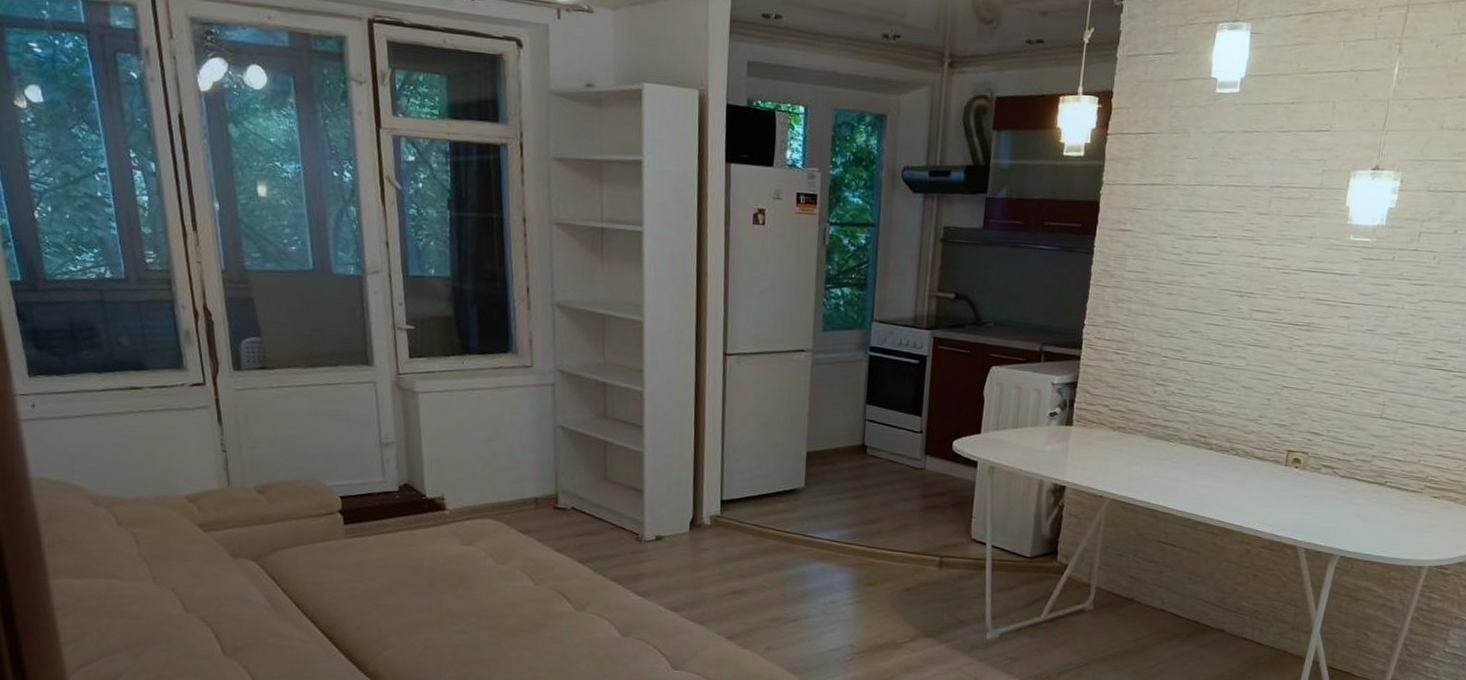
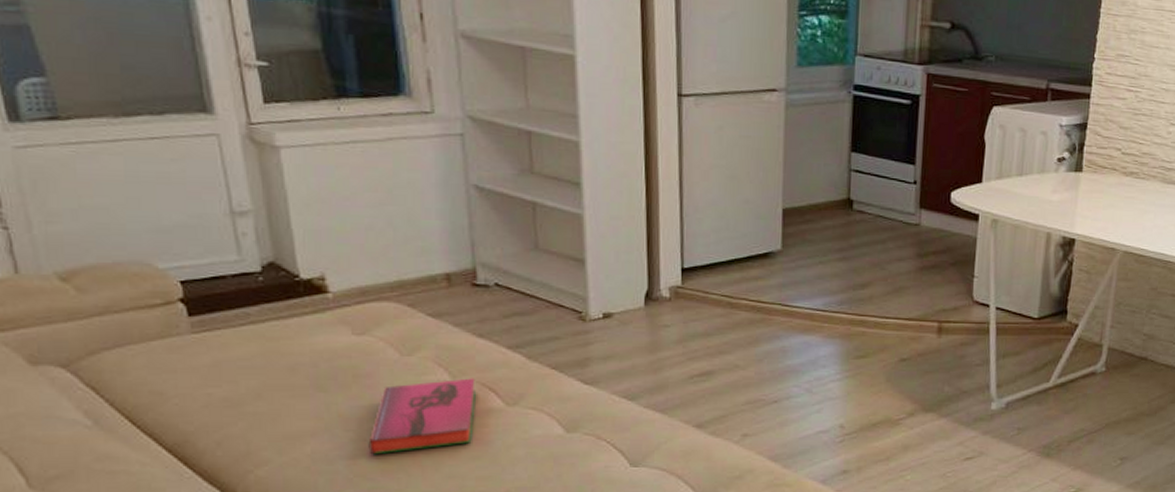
hardback book: none [468,585,553,645] -> present [368,378,476,455]

